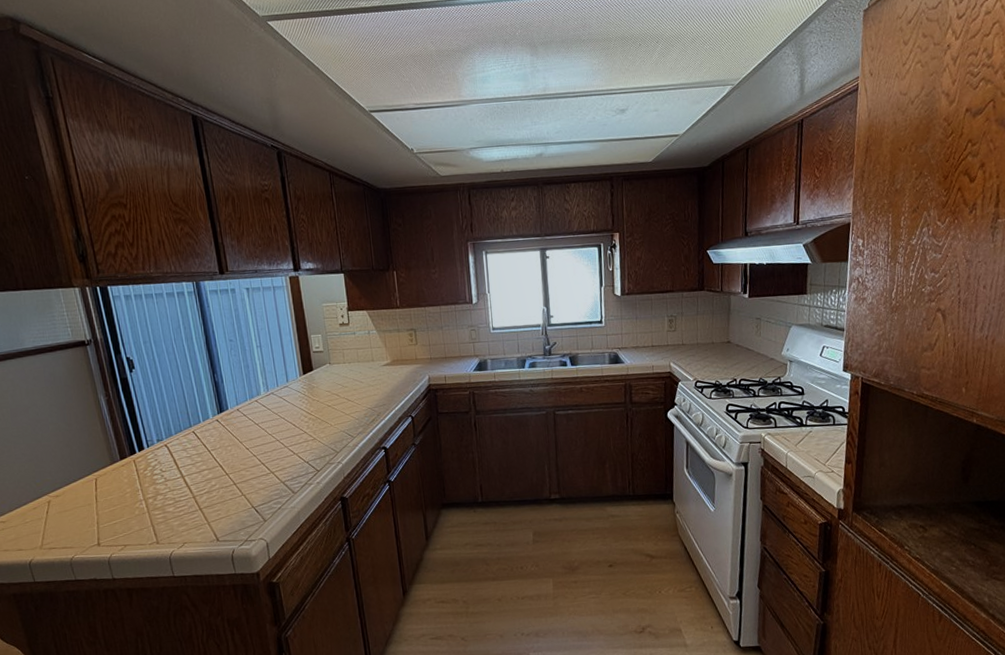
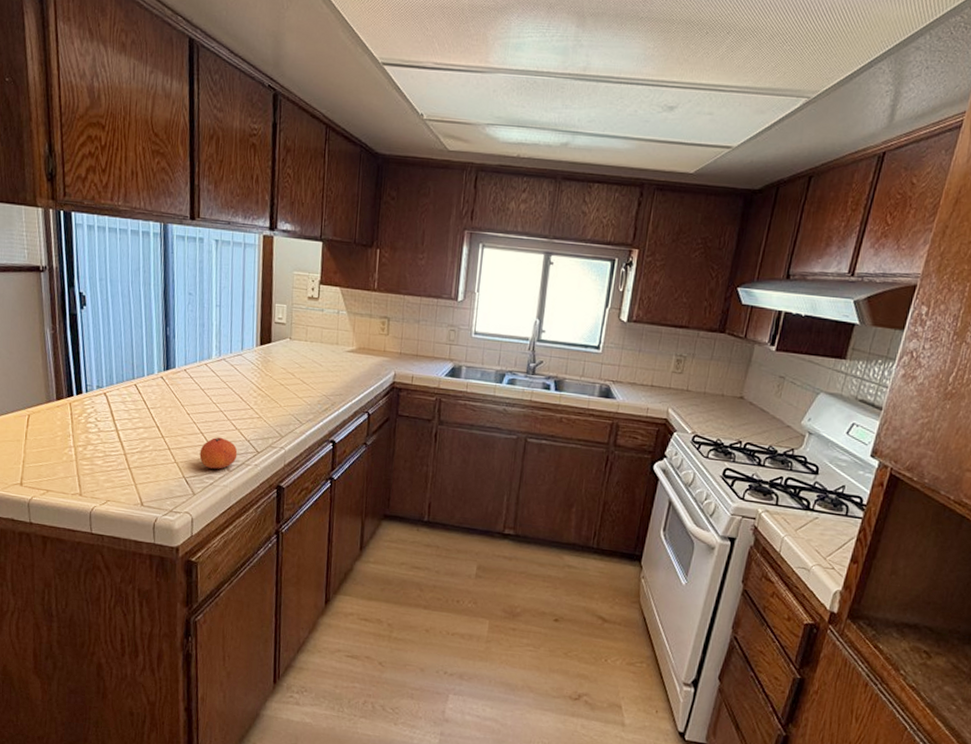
fruit: none [263,464,300,494] -> present [199,437,238,469]

